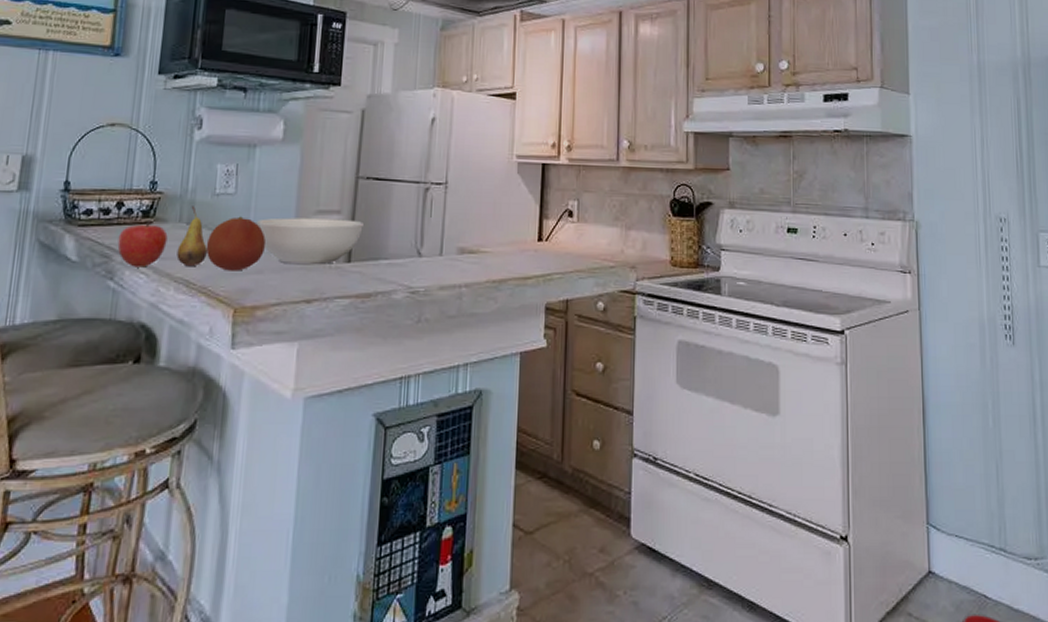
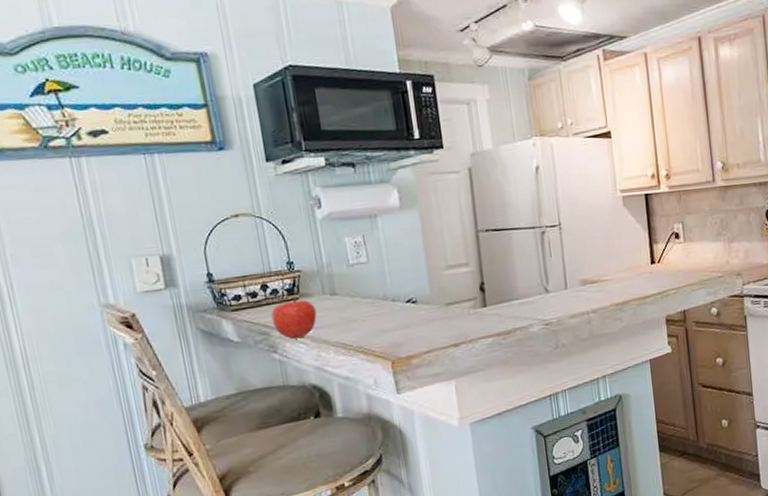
fruit: present [176,206,209,267] -> none [327,278,357,332]
fruit: present [206,216,266,271] -> none [352,281,407,330]
bowl: present [256,217,363,265] -> none [393,269,492,317]

